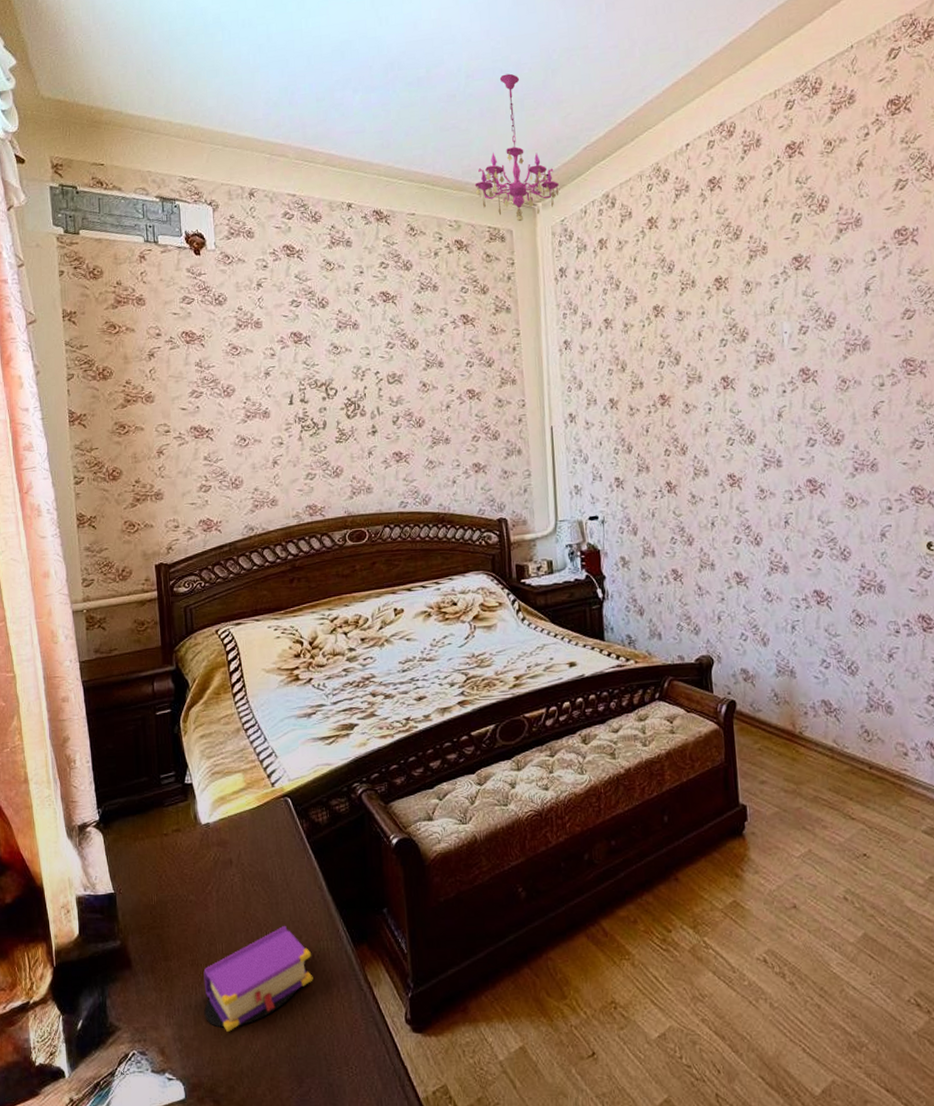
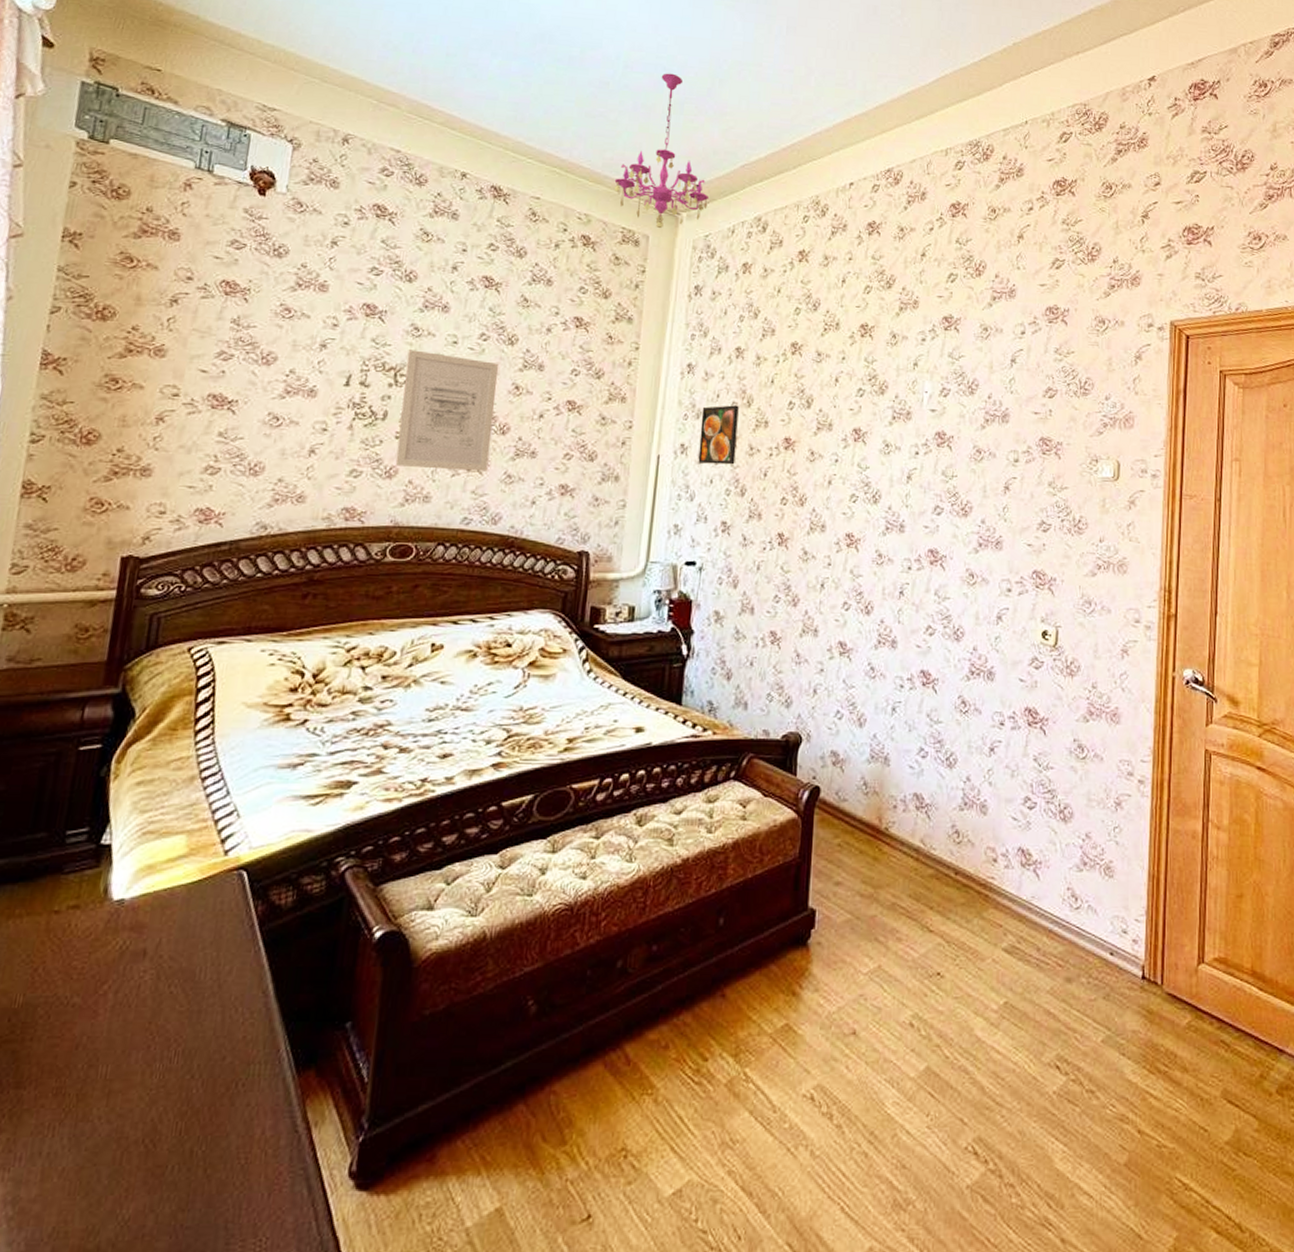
book: present [203,926,313,1032] -> none [58,1043,235,1190]
wall art: none [332,365,413,466] -> present [395,350,498,472]
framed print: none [582,372,619,429] -> present [698,405,739,465]

